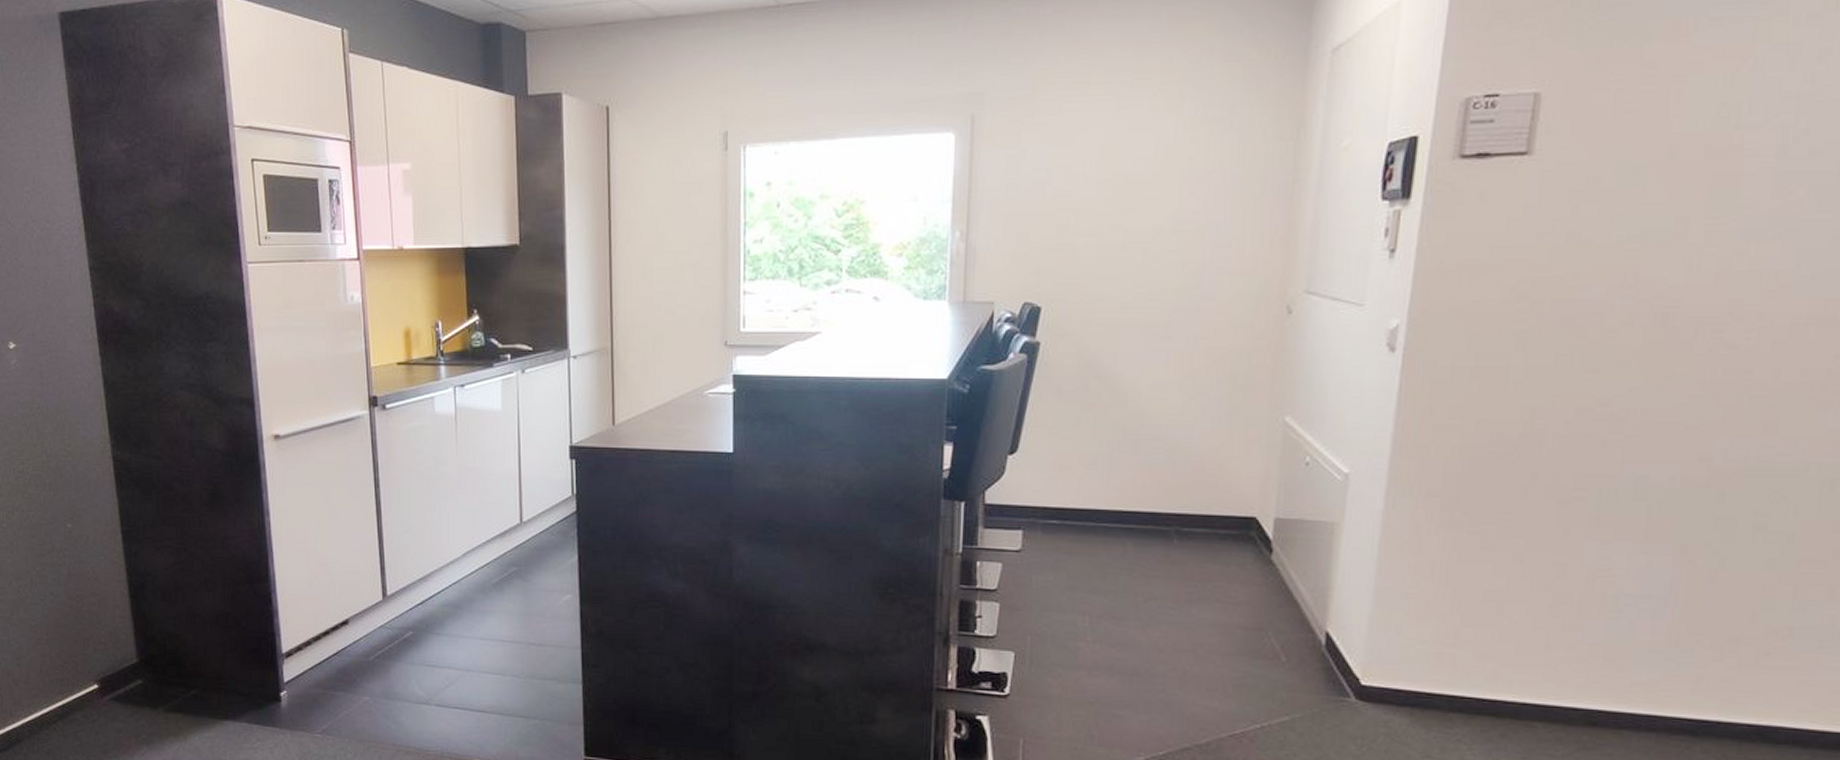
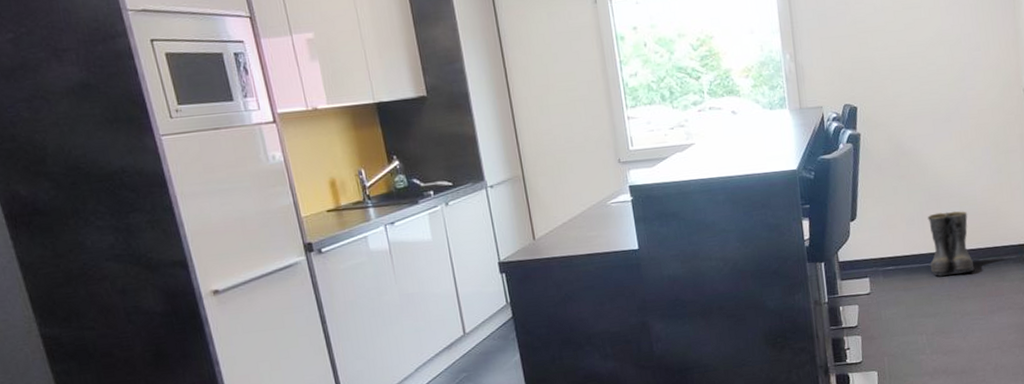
boots: none [1109,459,1175,545] -> present [927,211,975,277]

